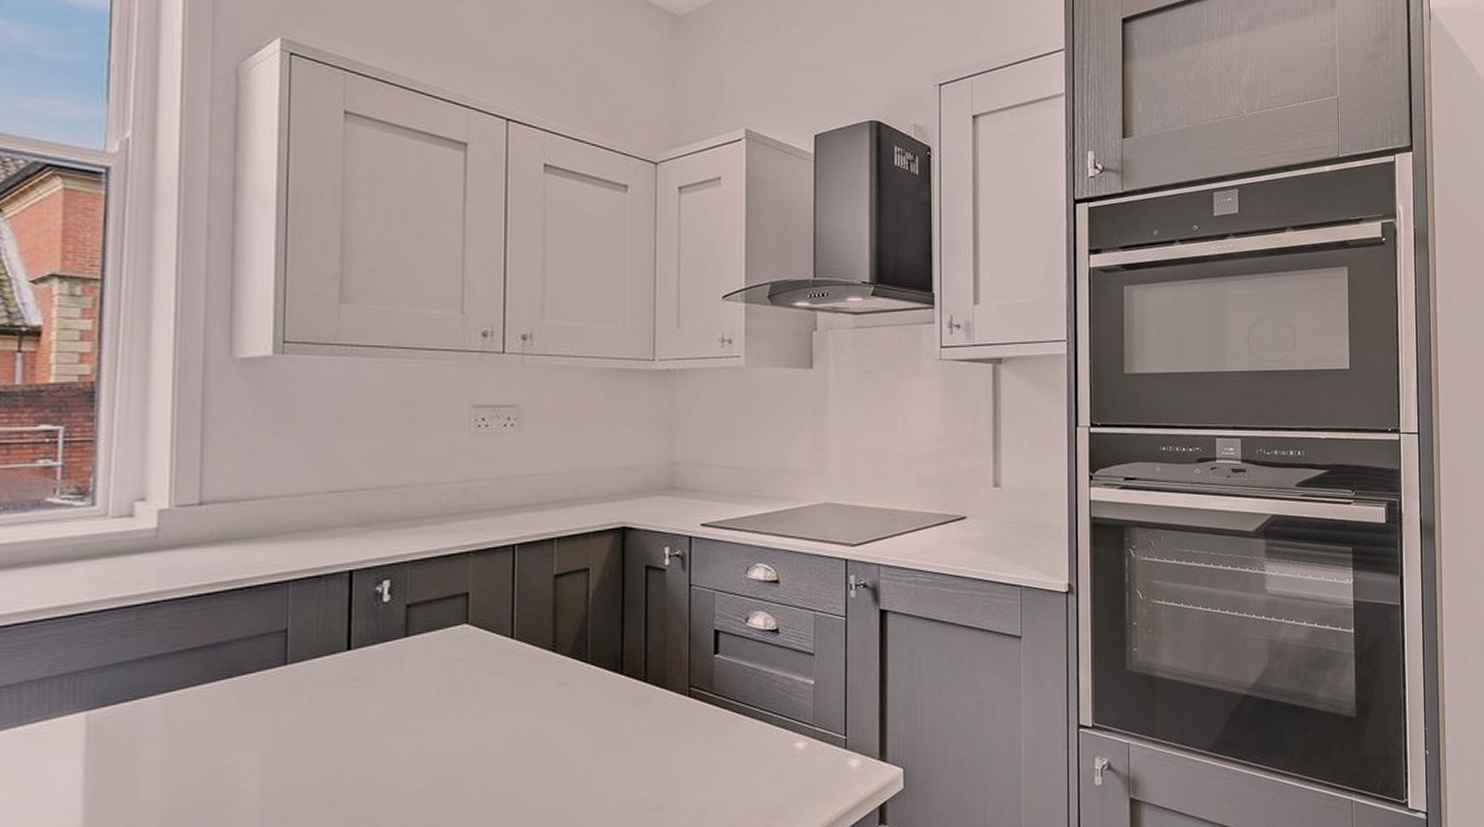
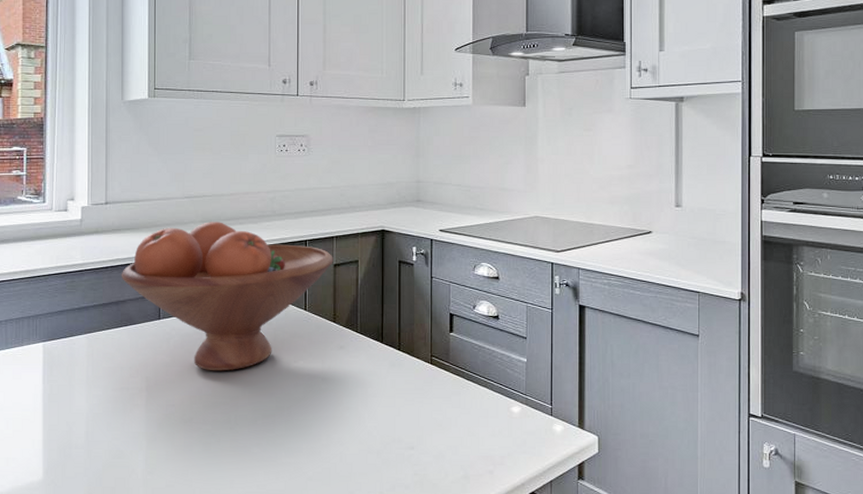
fruit bowl: none [223,524,554,732] -> present [121,222,333,371]

